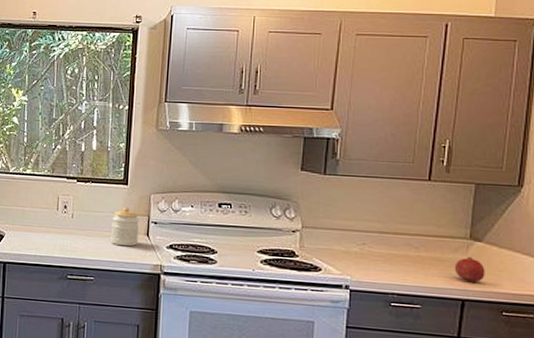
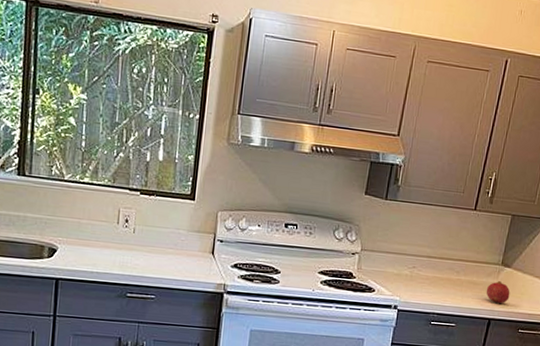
jar: present [111,207,140,247] -> none [174,223,206,265]

